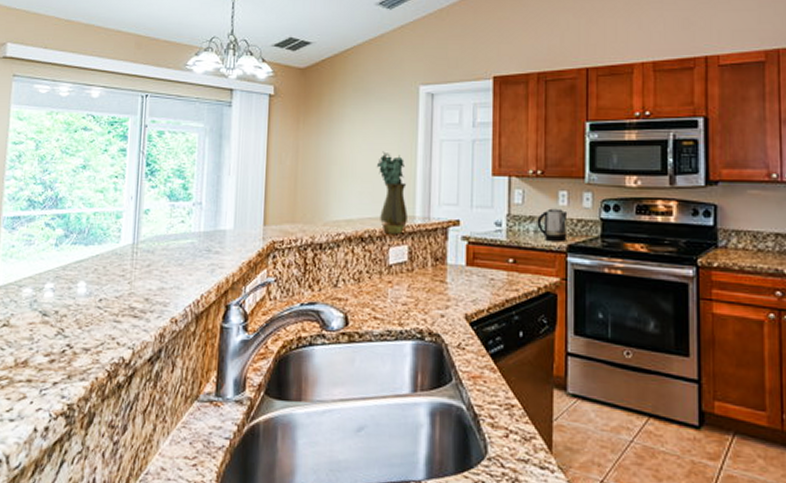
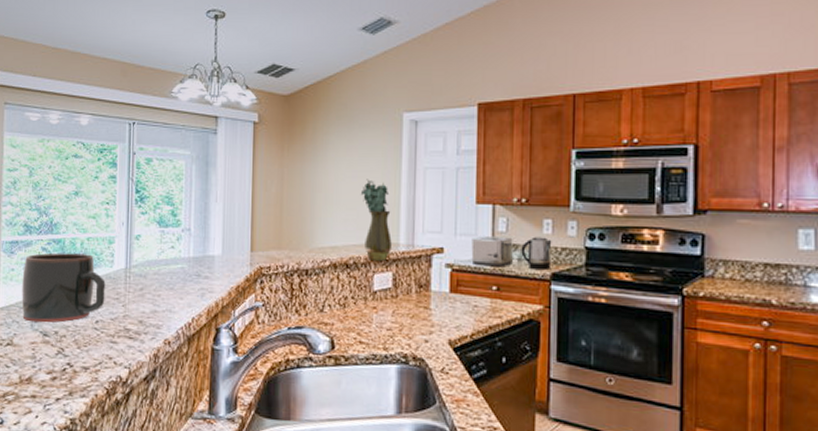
mug: none [21,228,111,302] -> present [22,252,106,323]
toaster: none [487,208,529,240] -> present [471,236,513,267]

